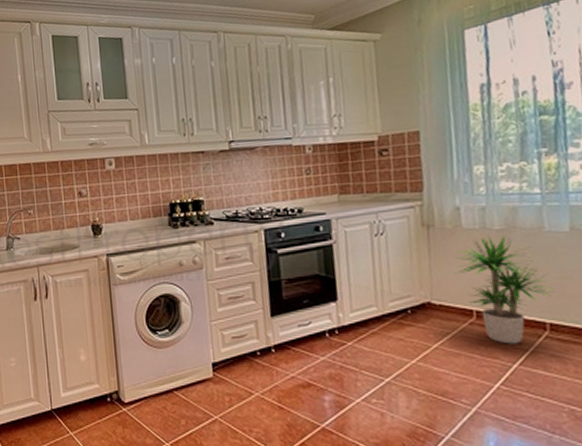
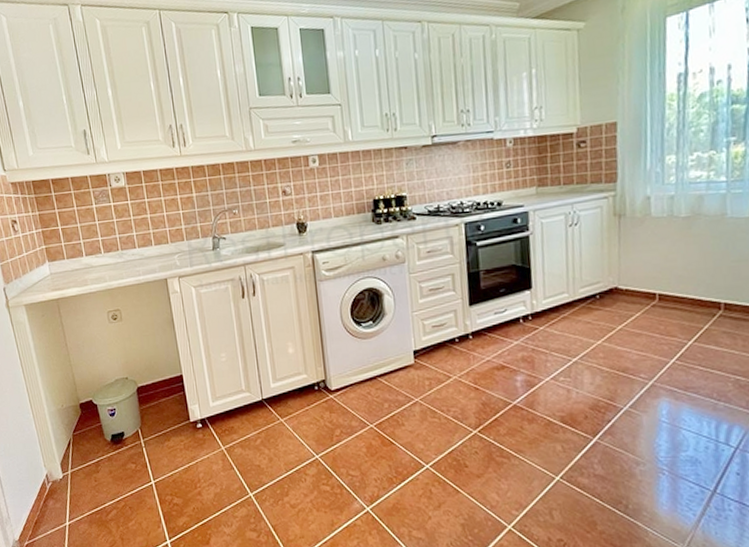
potted plant: present [453,235,556,344] -> none [641,222,732,324]

